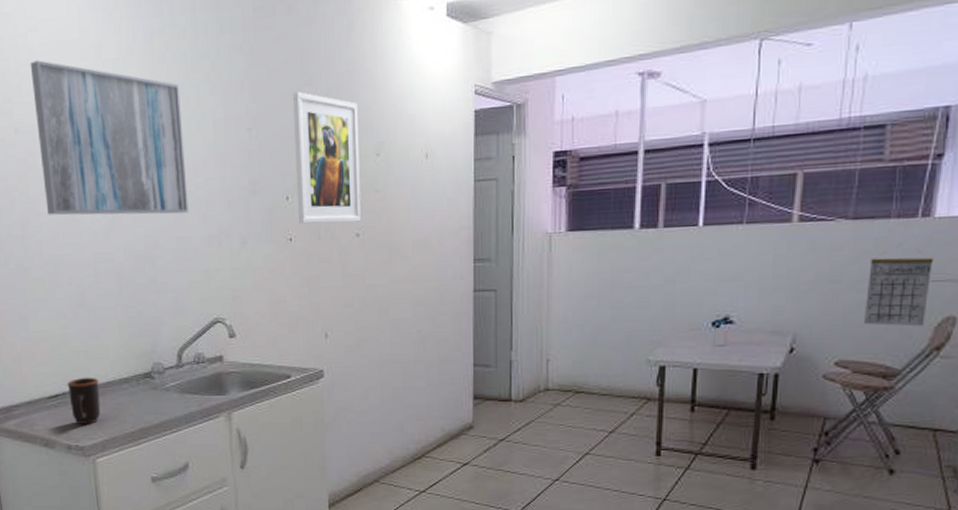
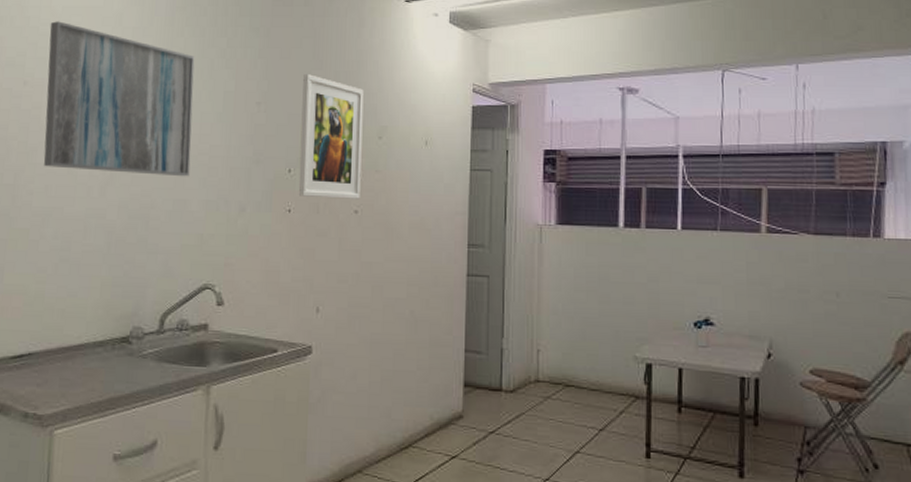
mug: present [67,377,101,424] -> none [35,337,71,390]
calendar: present [863,257,934,327] -> none [832,272,888,340]

